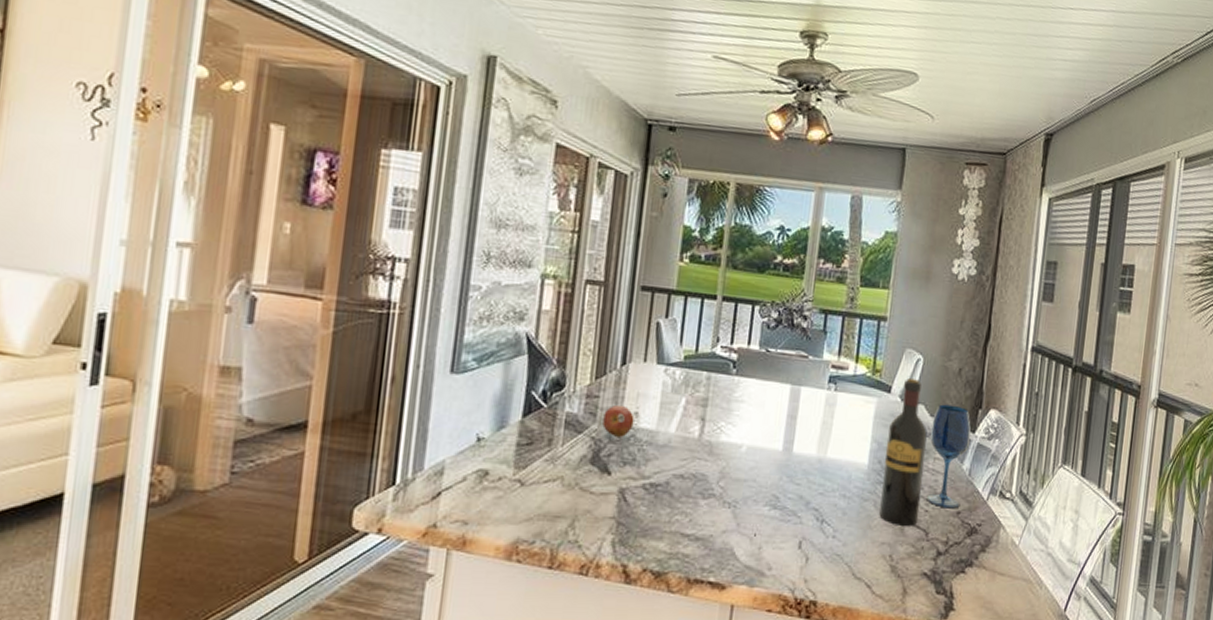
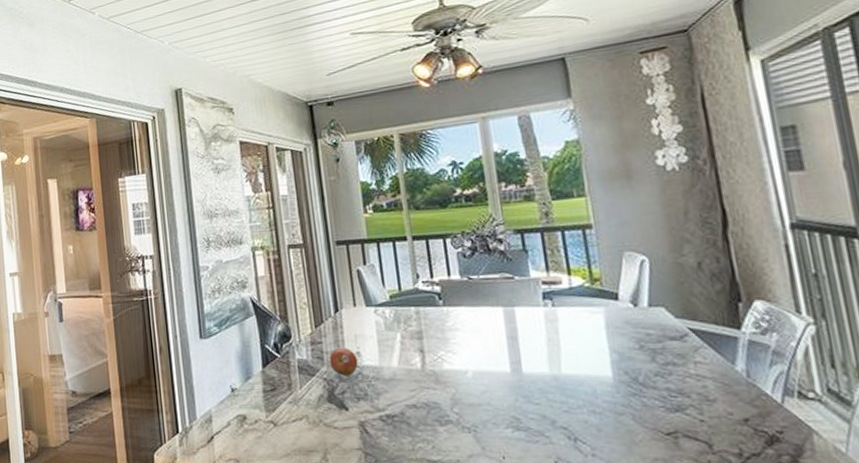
wine bottle: present [879,378,928,526] -> none [626,281,695,439]
wineglass: present [926,404,971,509] -> none [679,302,746,416]

